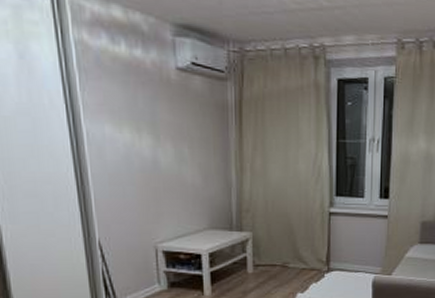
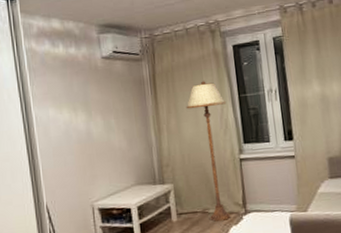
floor lamp: none [275,117,322,277] -> present [186,81,231,222]

